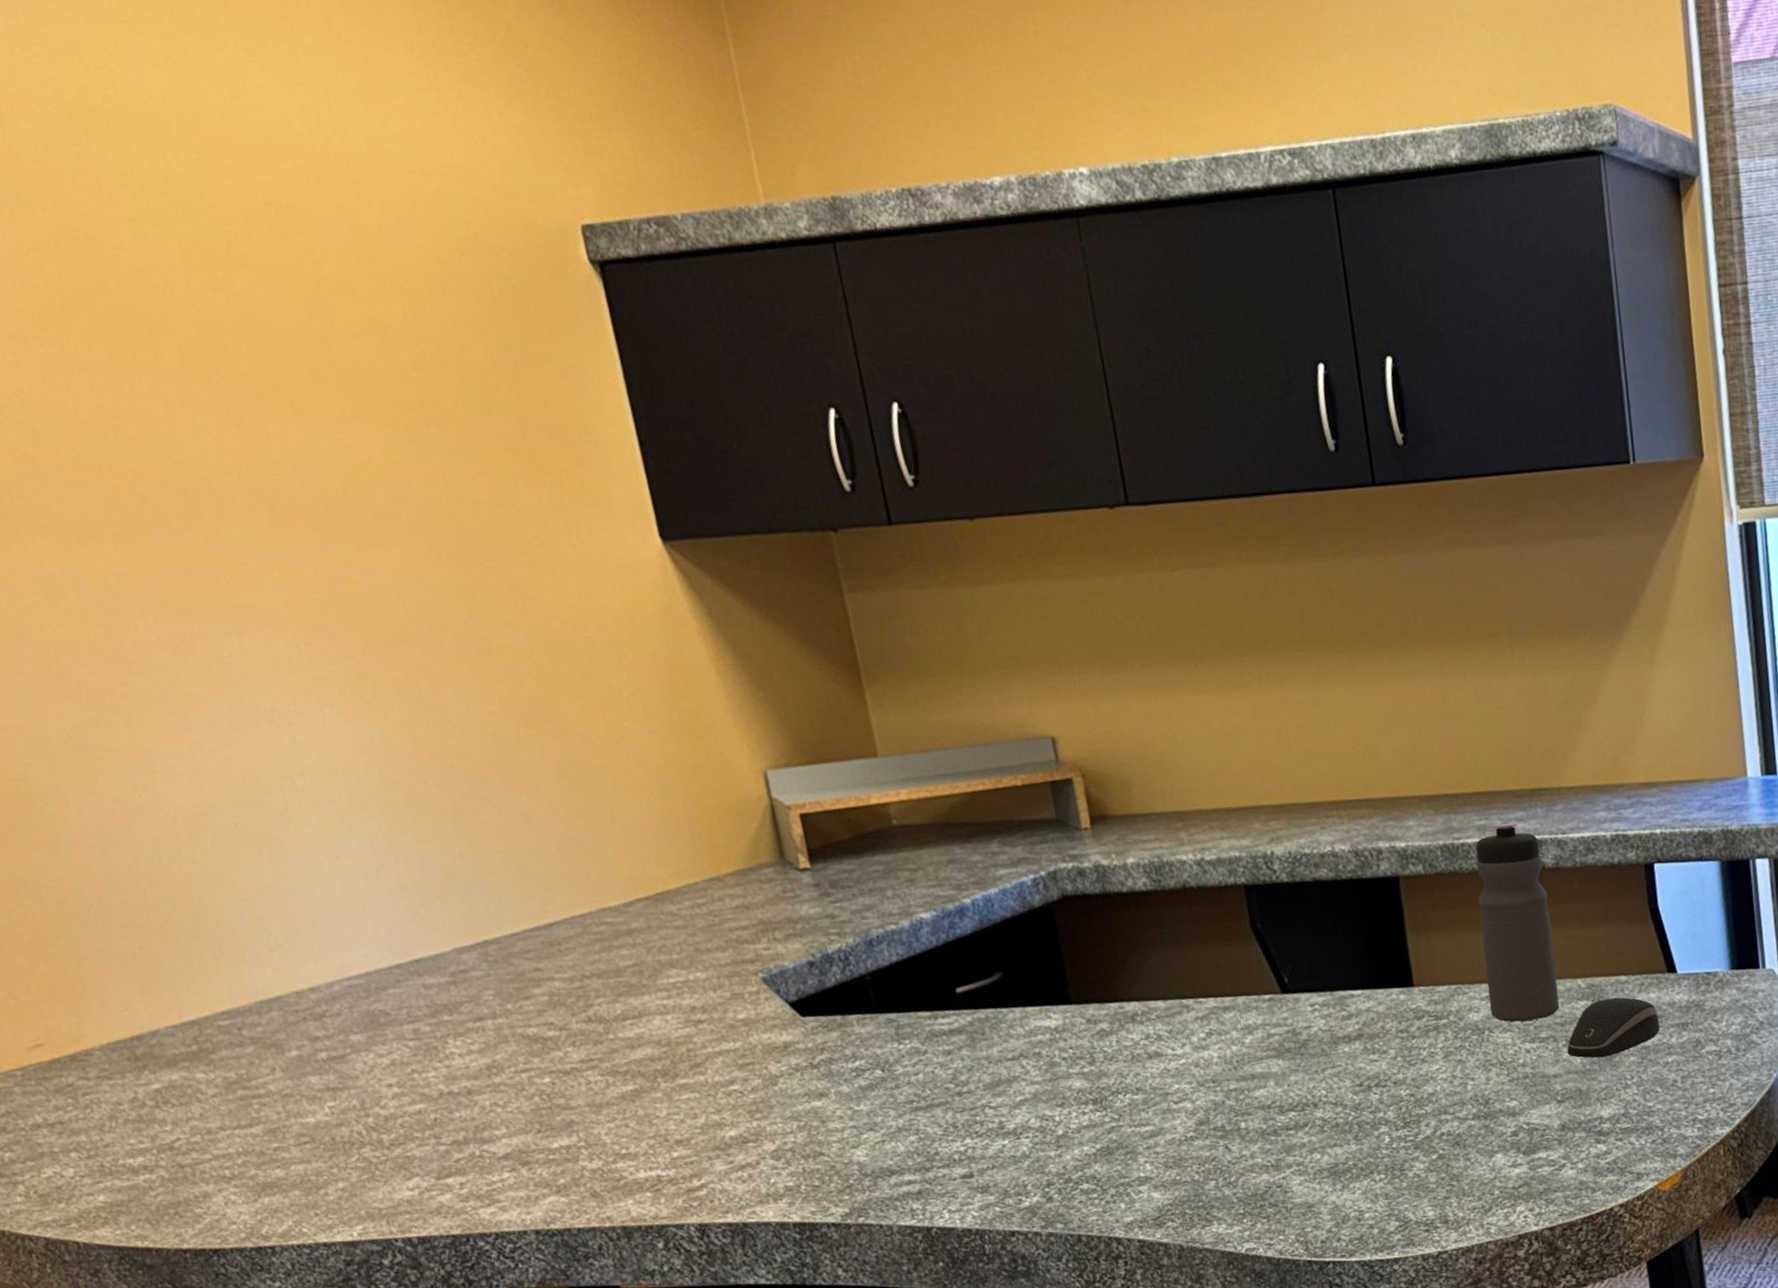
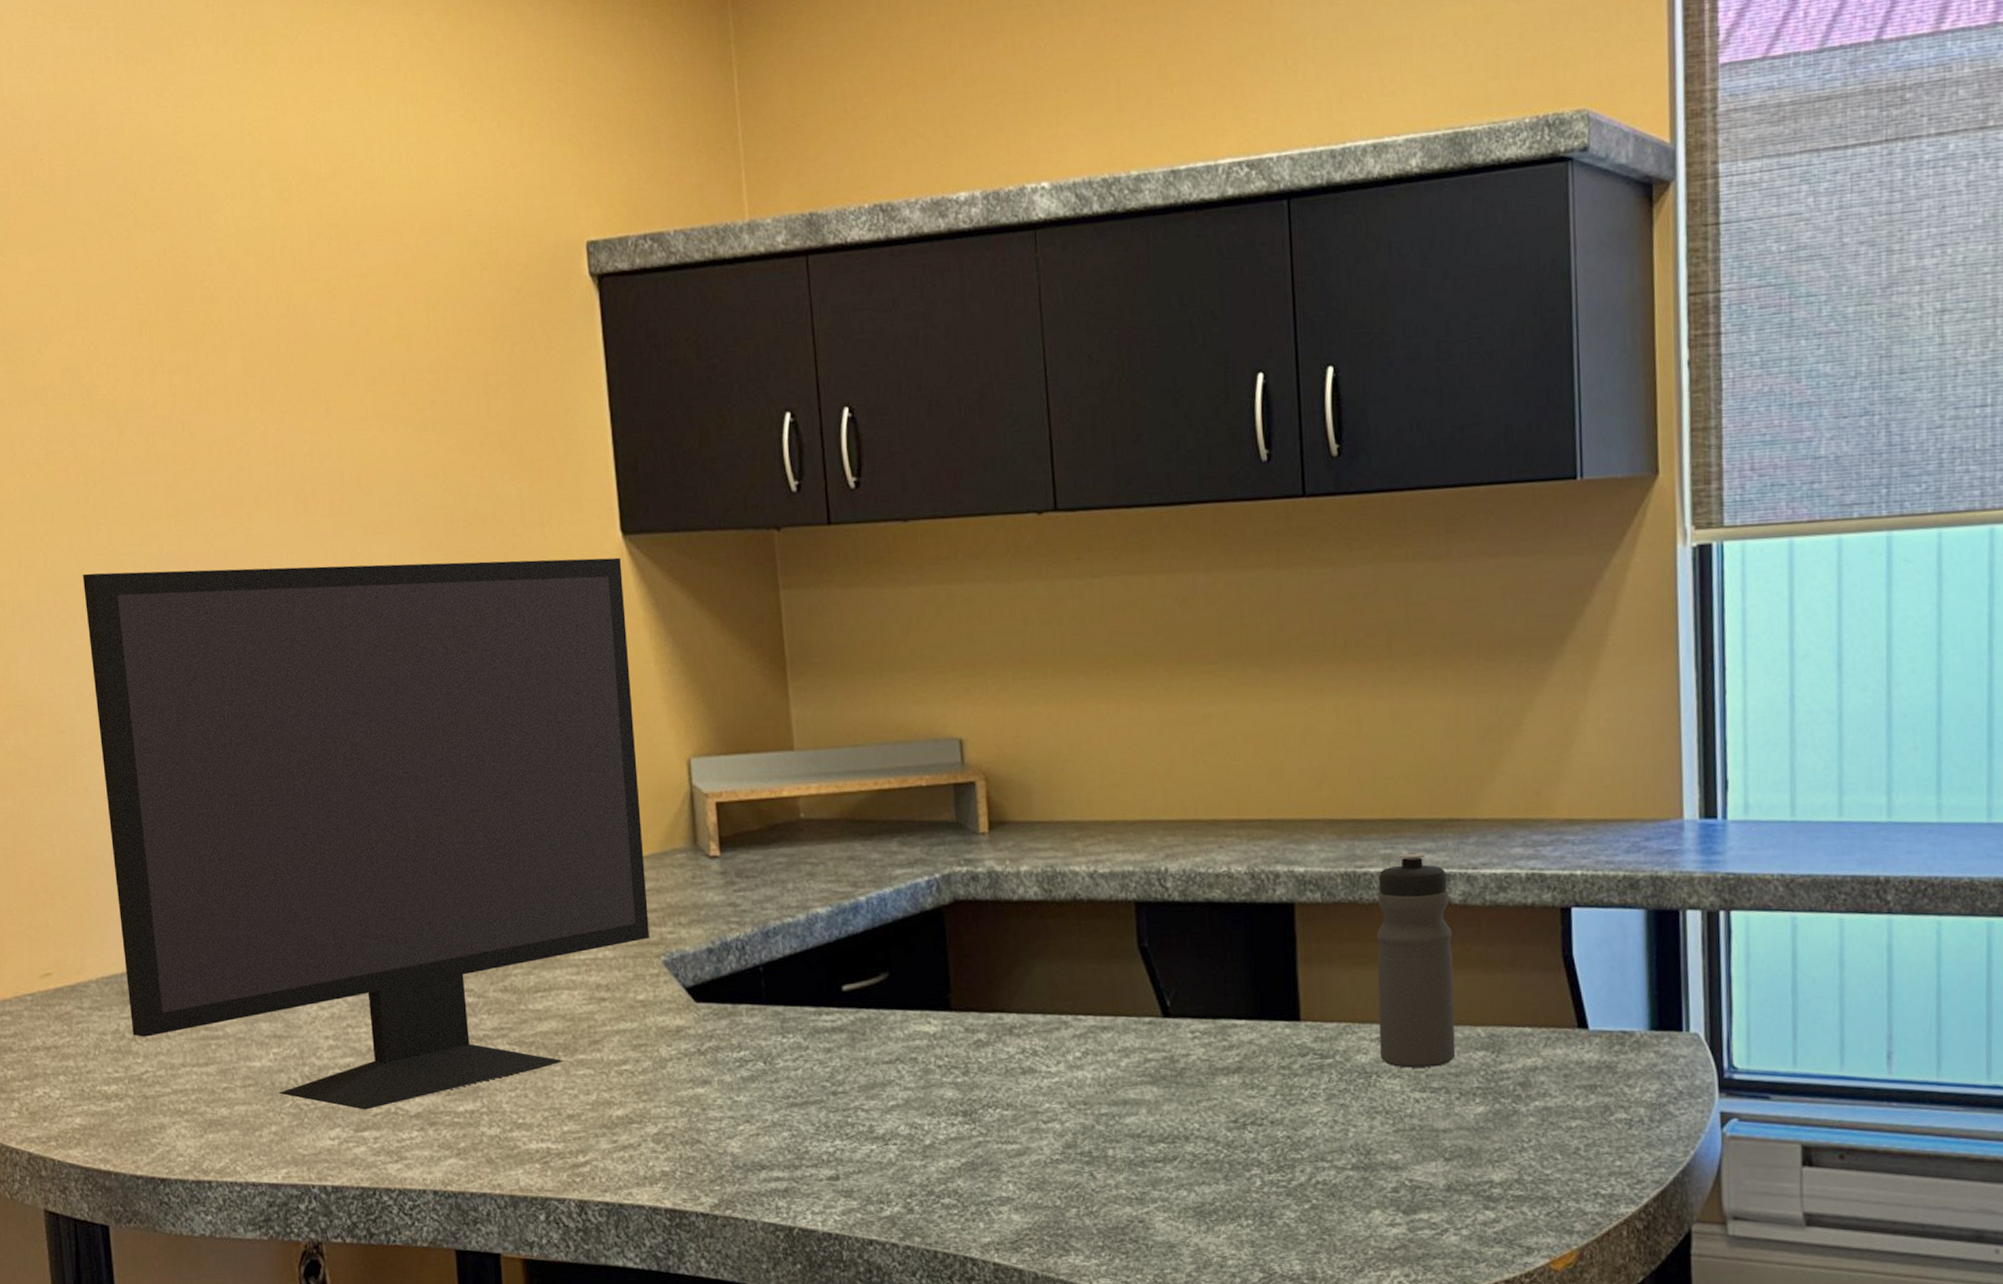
monitor: none [12,565,744,1157] -> present [82,557,649,1110]
computer mouse: present [1567,997,1660,1058] -> none [1460,1050,1565,1116]

